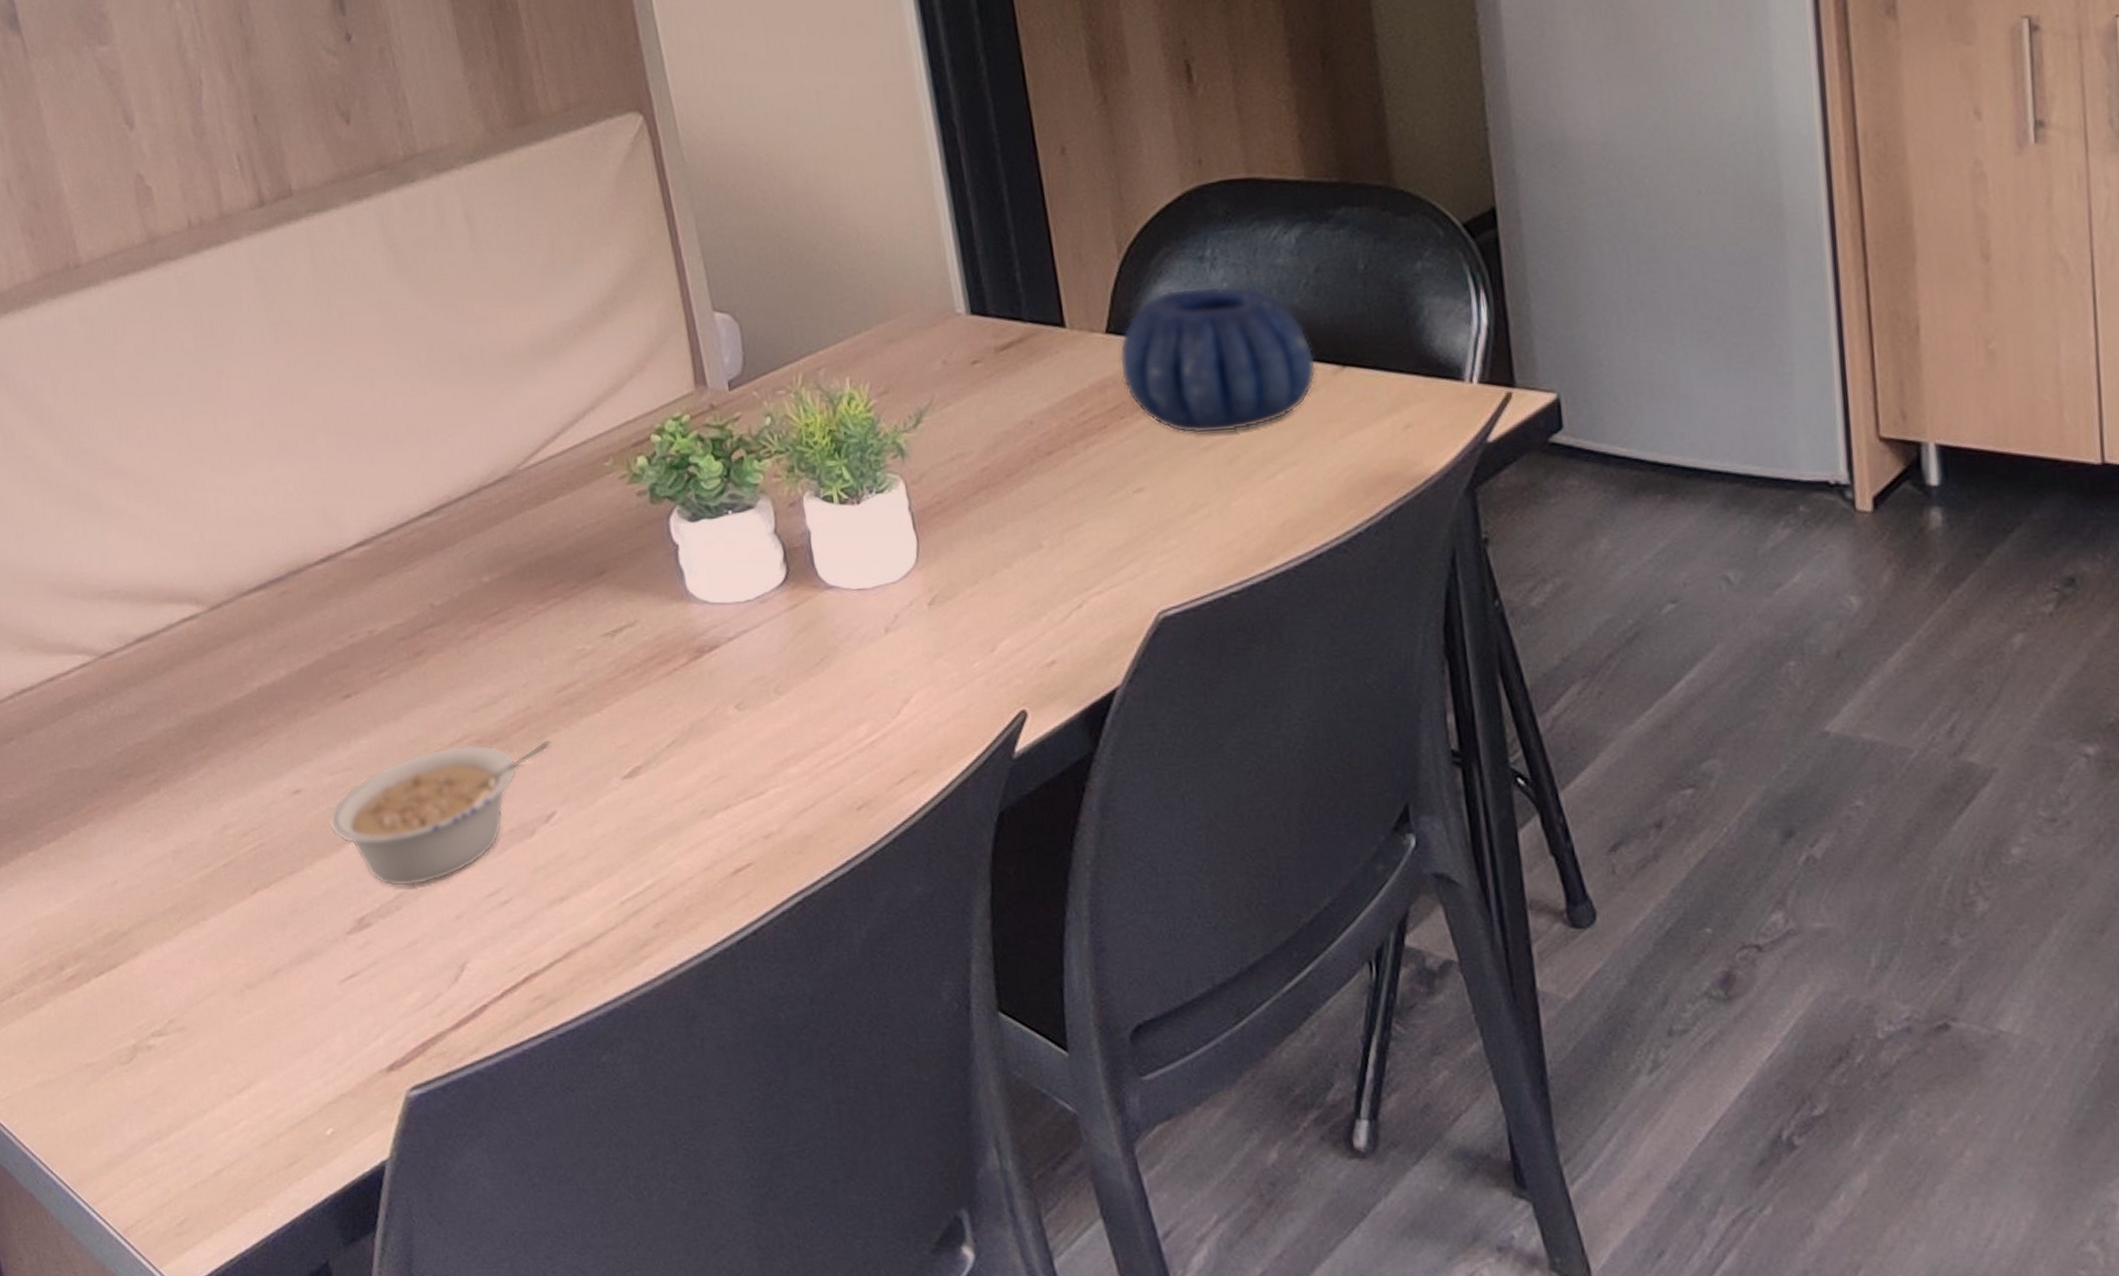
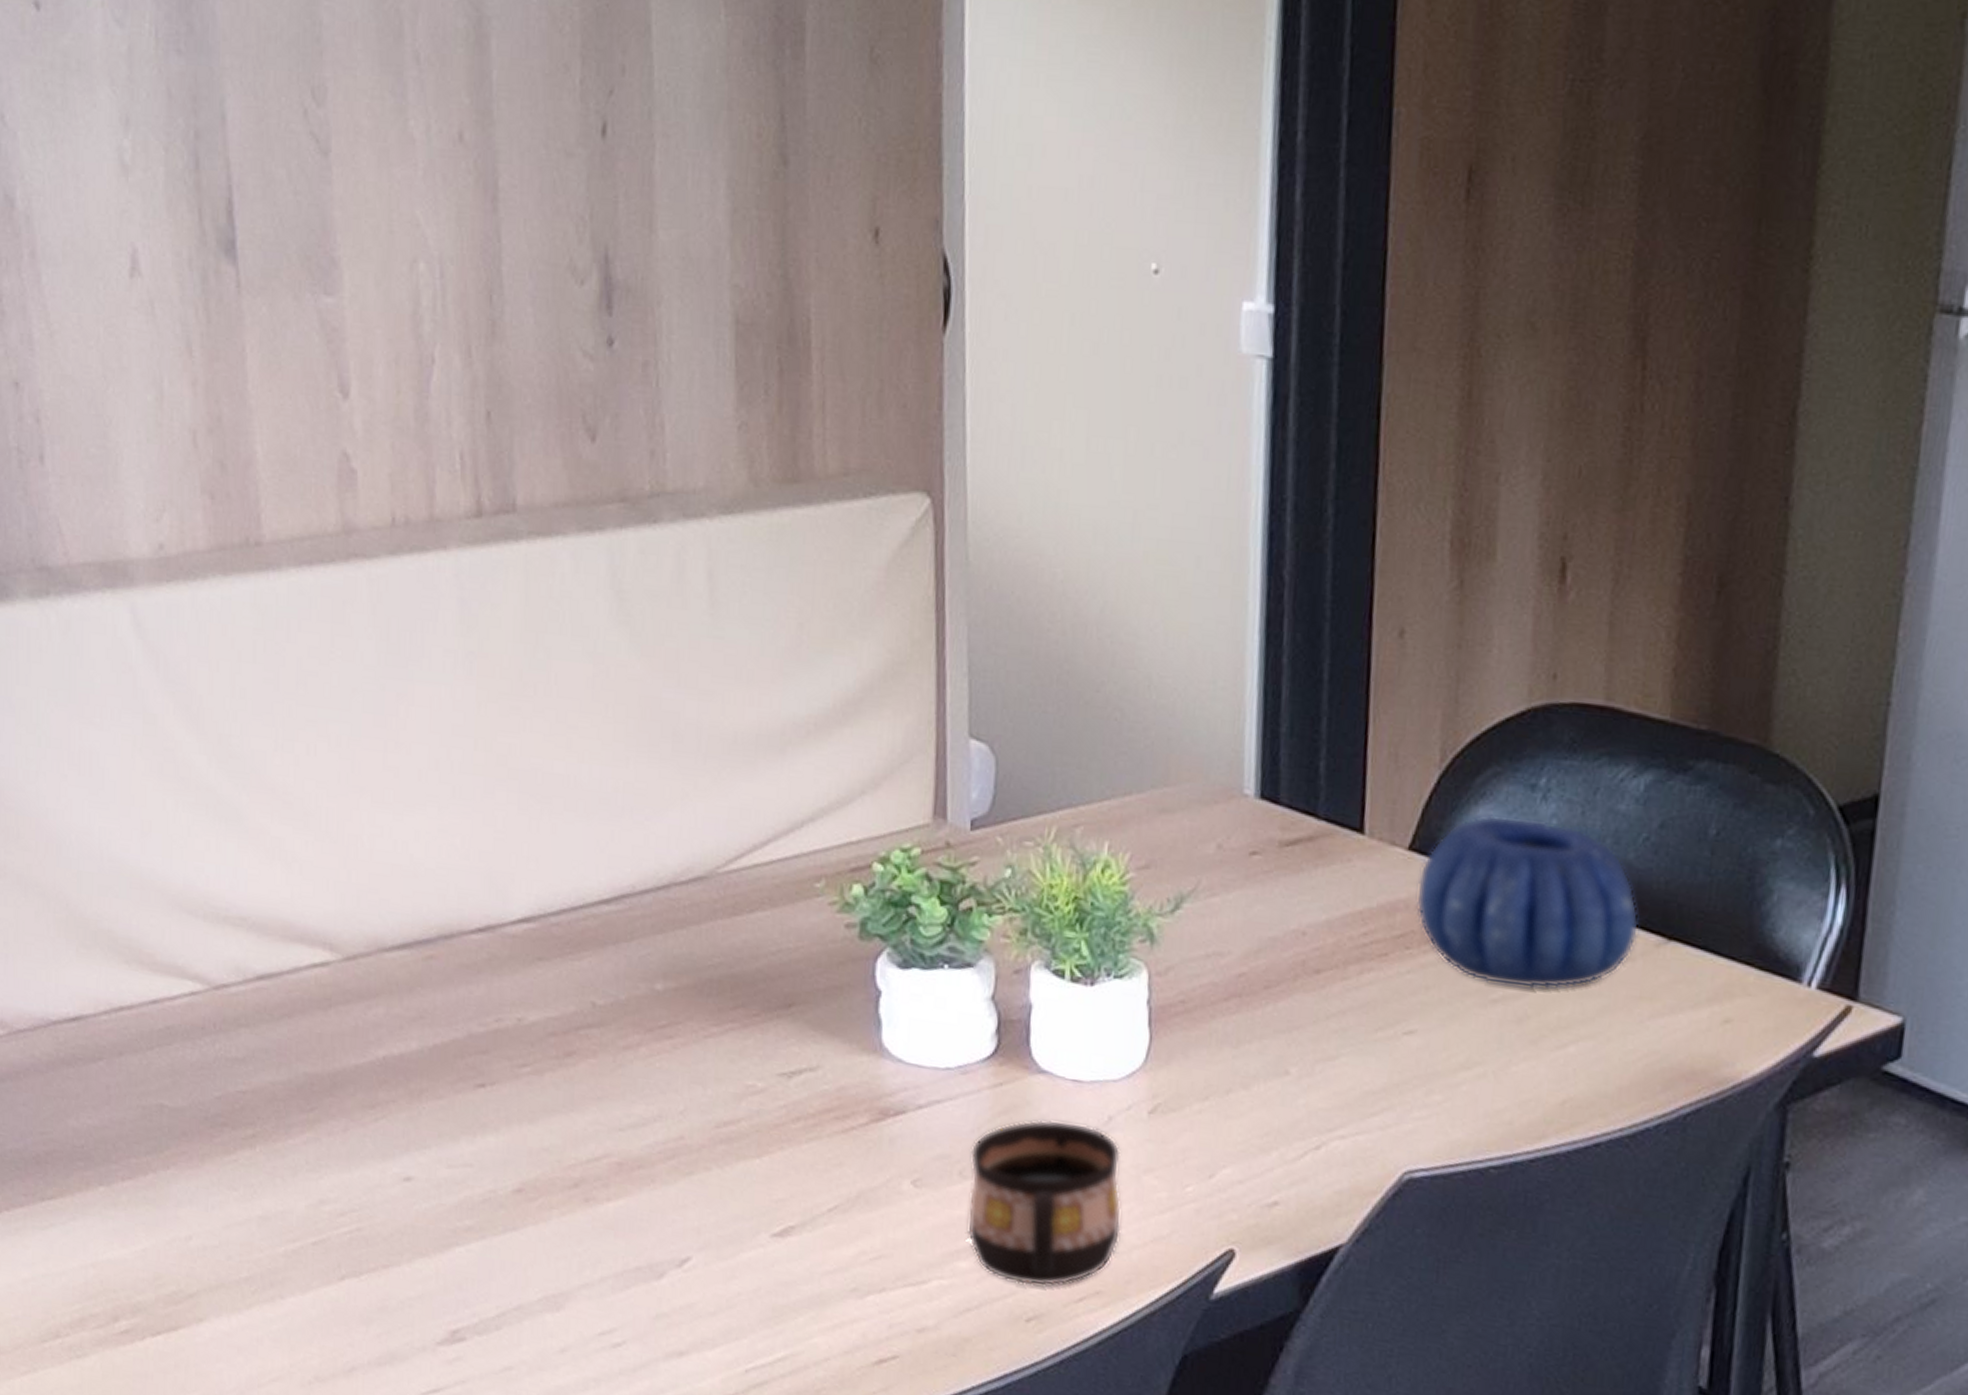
legume: present [328,740,551,887] -> none [436,1162,699,1308]
cup: none [780,625,925,778] -> present [967,1119,1122,1287]

